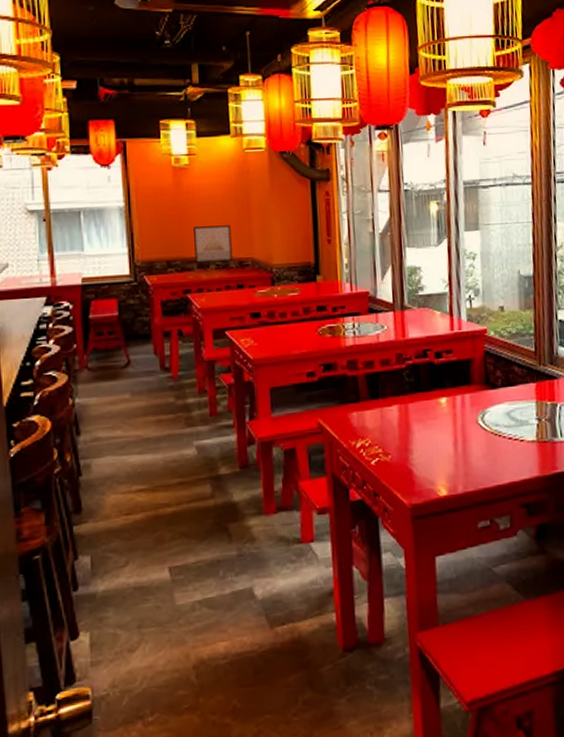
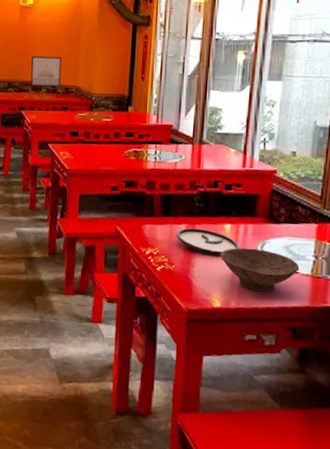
plate: none [388,407,460,436] -> present [176,227,241,255]
bowl: none [439,420,524,469] -> present [220,248,300,292]

